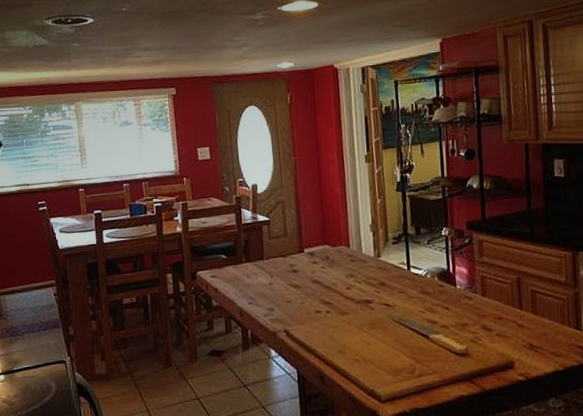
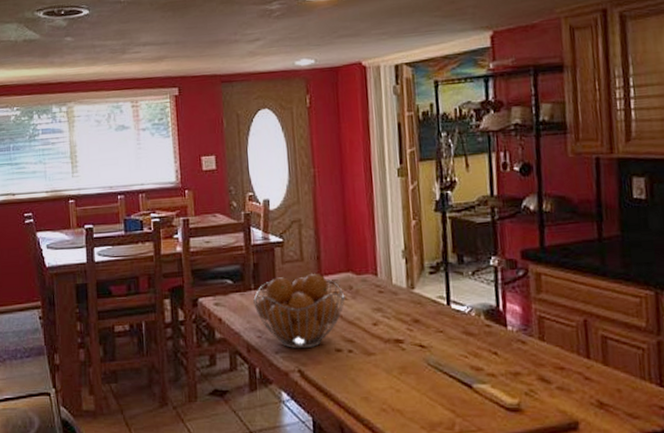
fruit basket: none [245,246,323,312] -> present [253,273,345,349]

